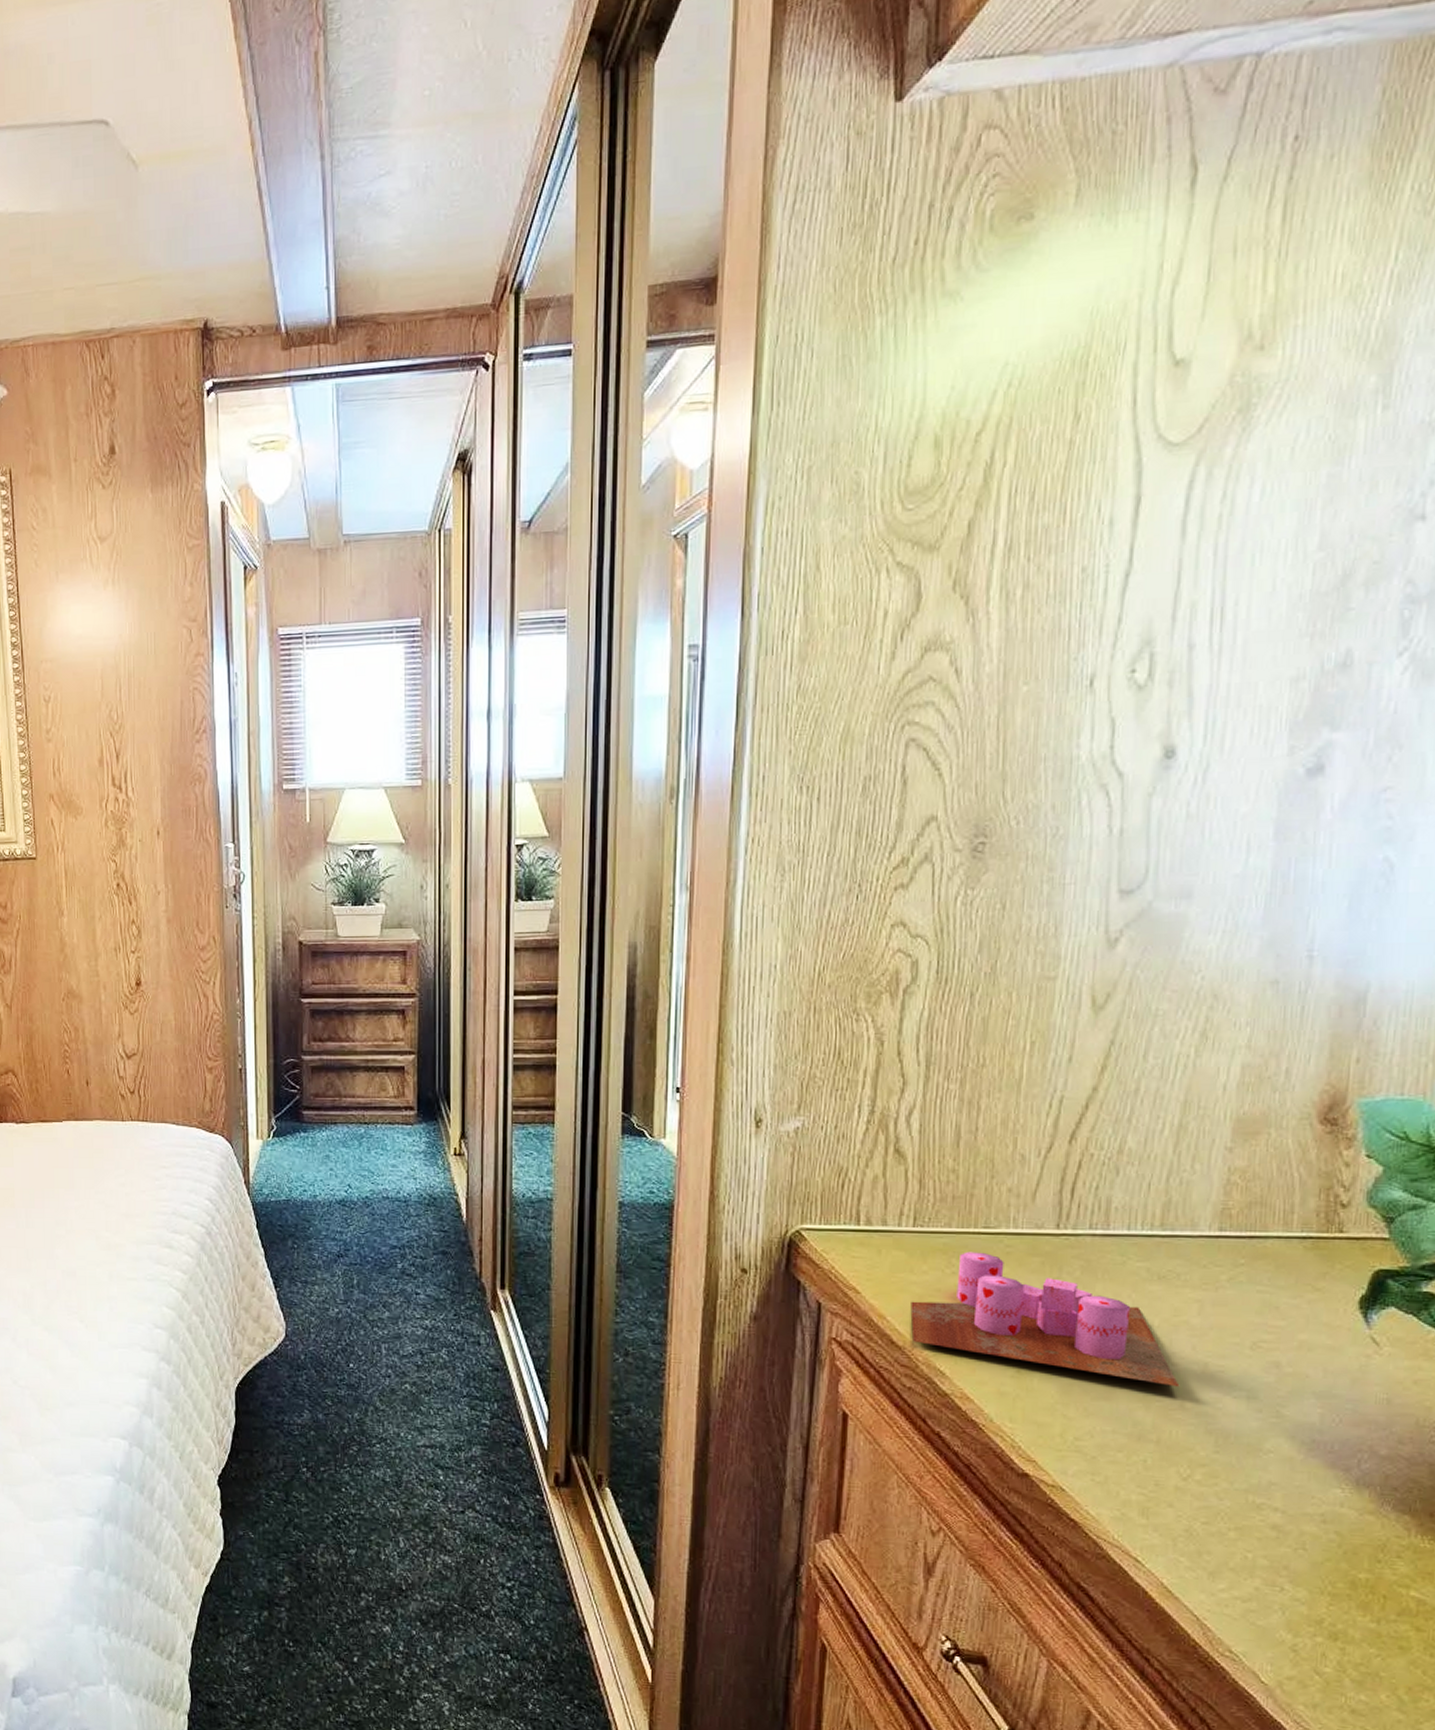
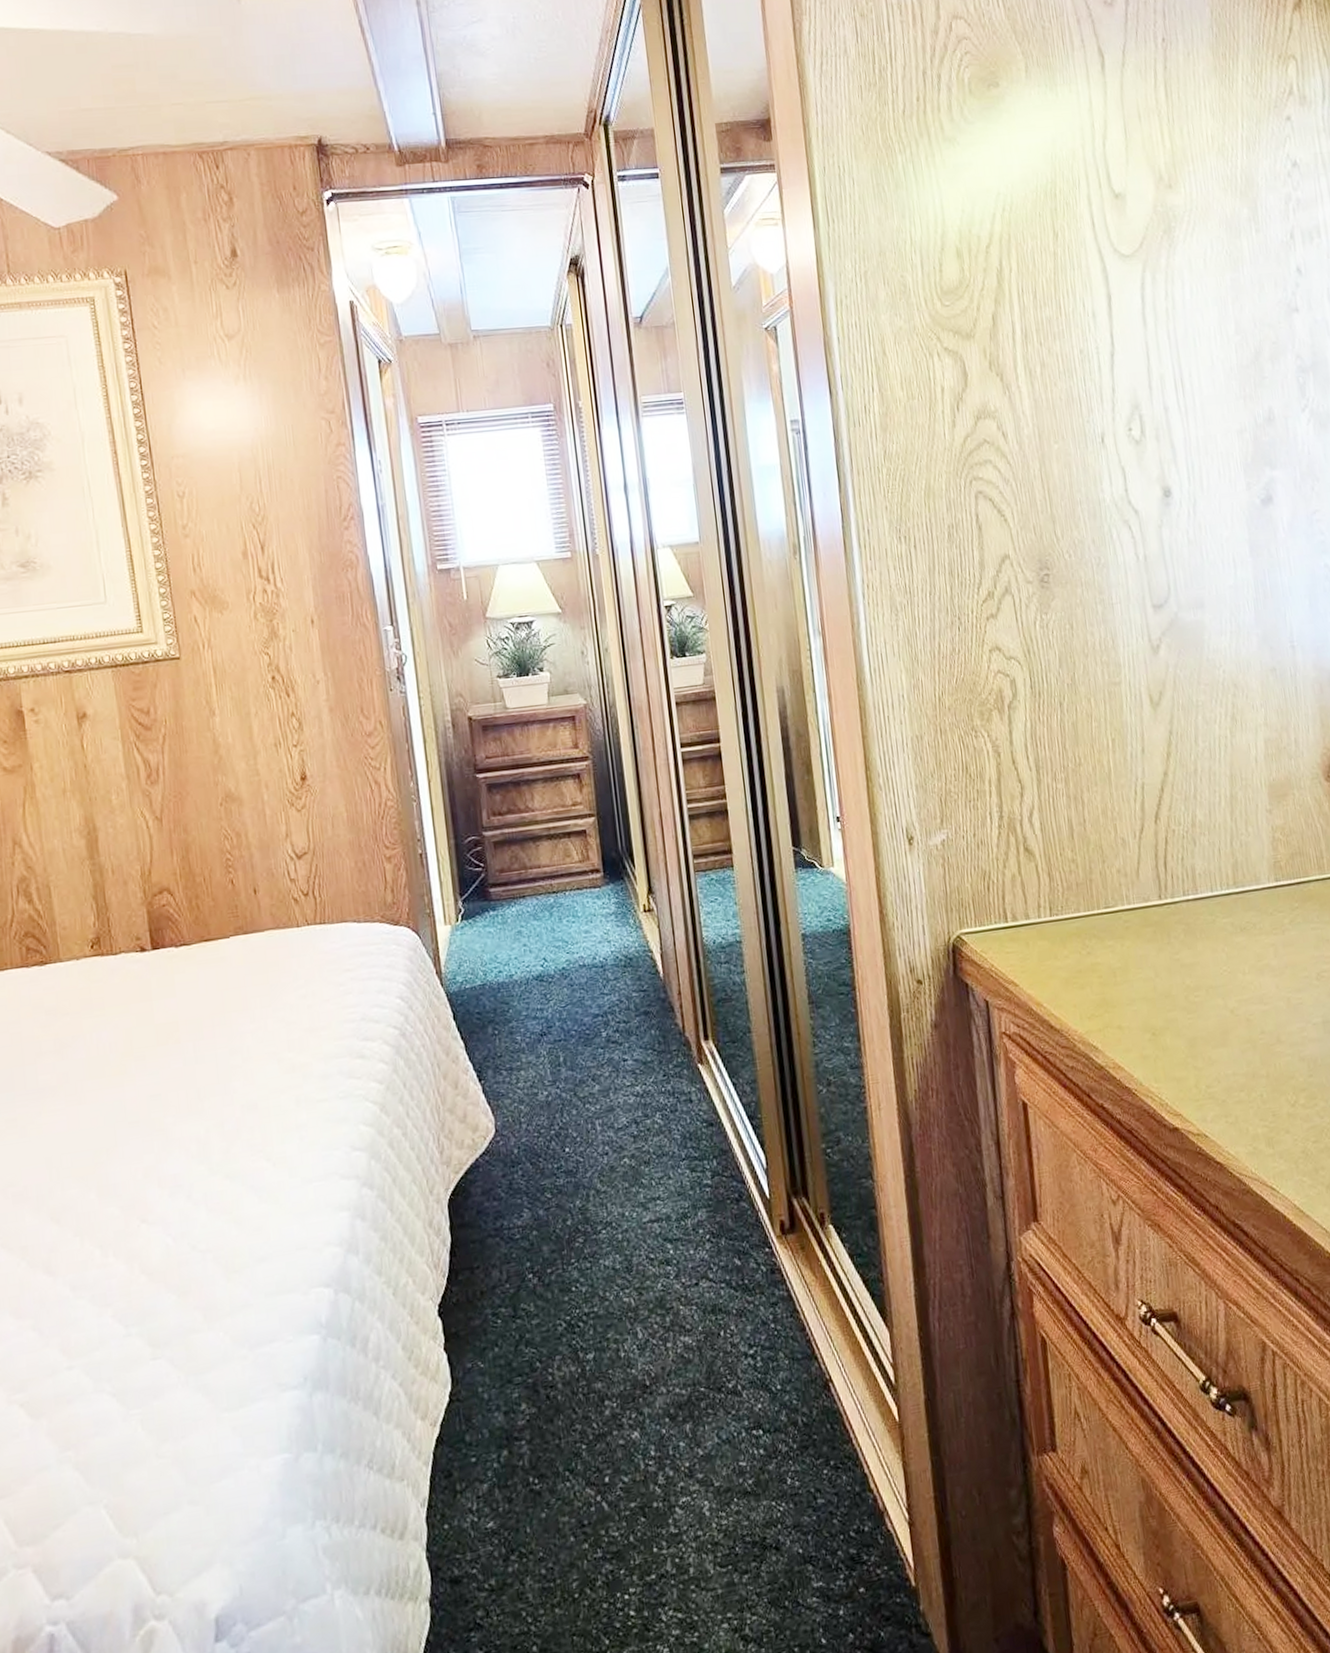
candle: present [910,1251,1180,1388] -> none [1060,930,1274,1024]

